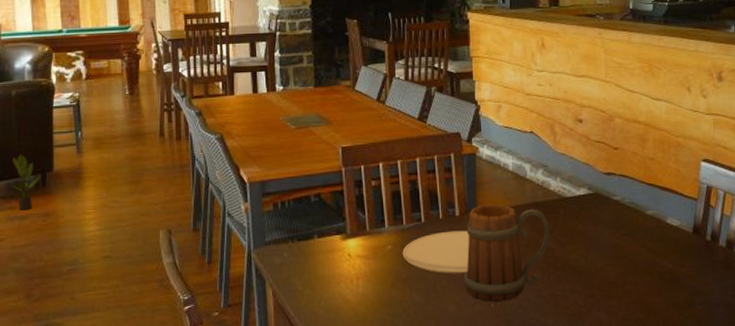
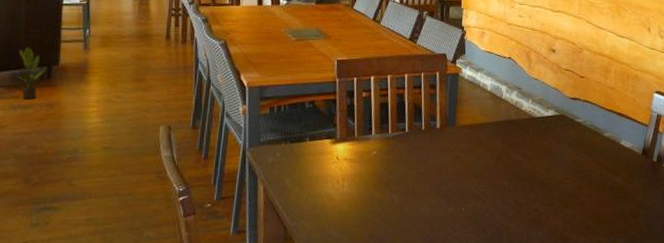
plate: present [402,230,470,274] -> none [386,141,448,180]
beer mug: present [464,204,551,302] -> none [440,119,520,206]

